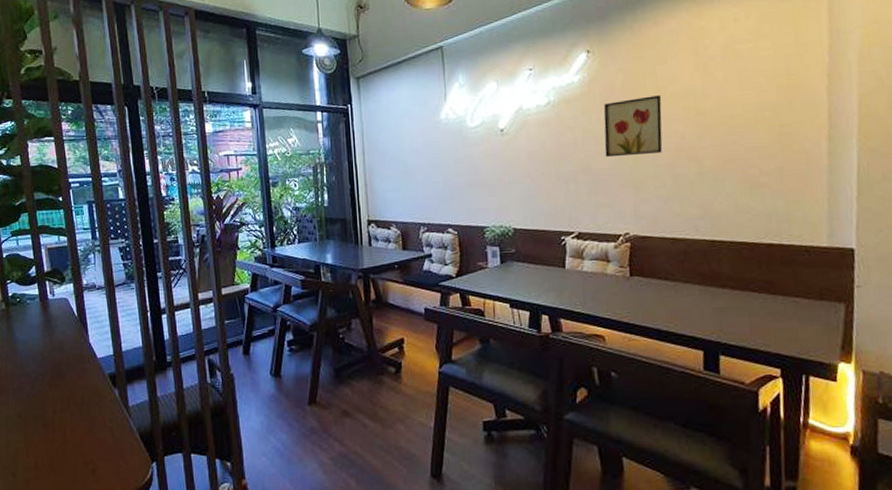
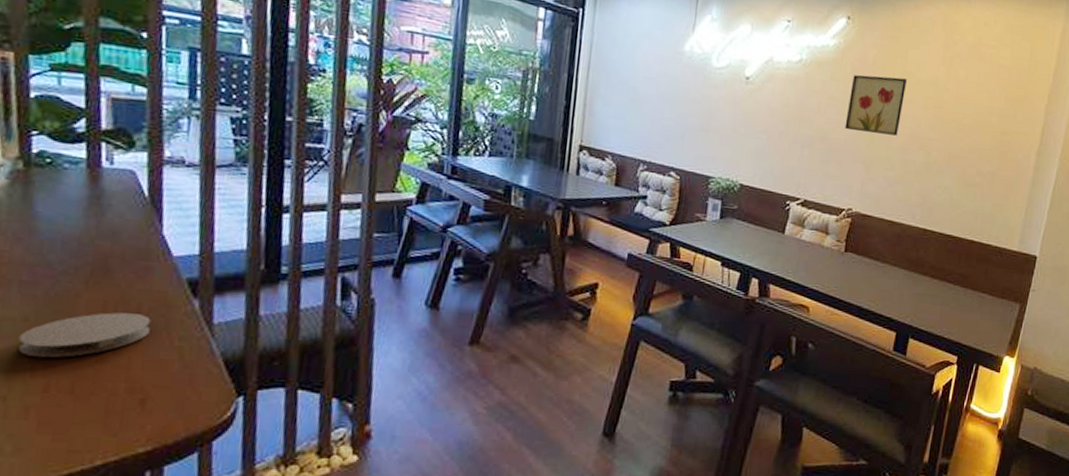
coaster: none [17,404,91,443] -> present [18,312,151,358]

